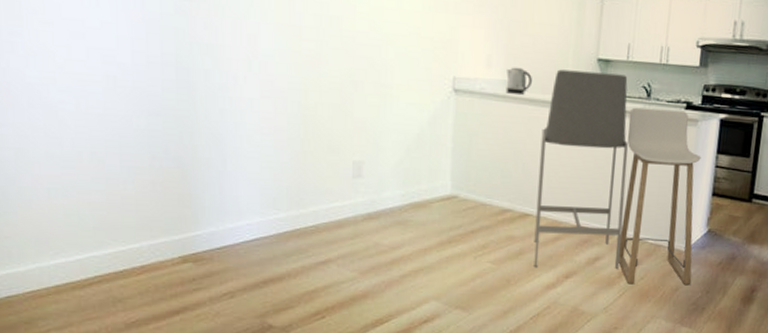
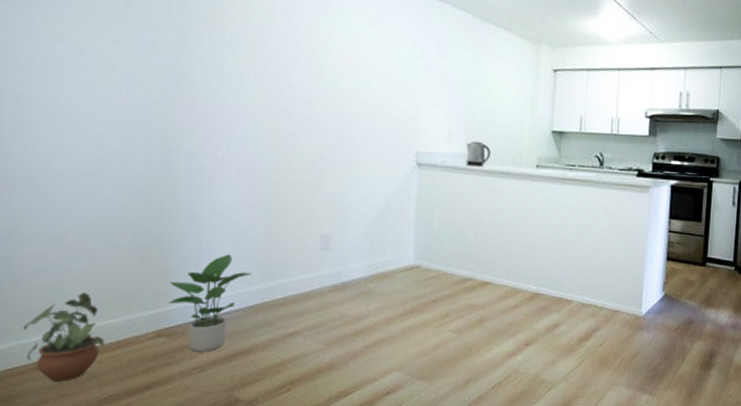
potted plant: none [40,216,128,305] -> present [23,293,105,381]
potted plant: none [193,179,280,278] -> present [168,254,251,352]
bar stool: present [534,69,629,269] -> none [494,142,584,336]
bar stool: present [618,107,701,286] -> none [577,176,654,352]

